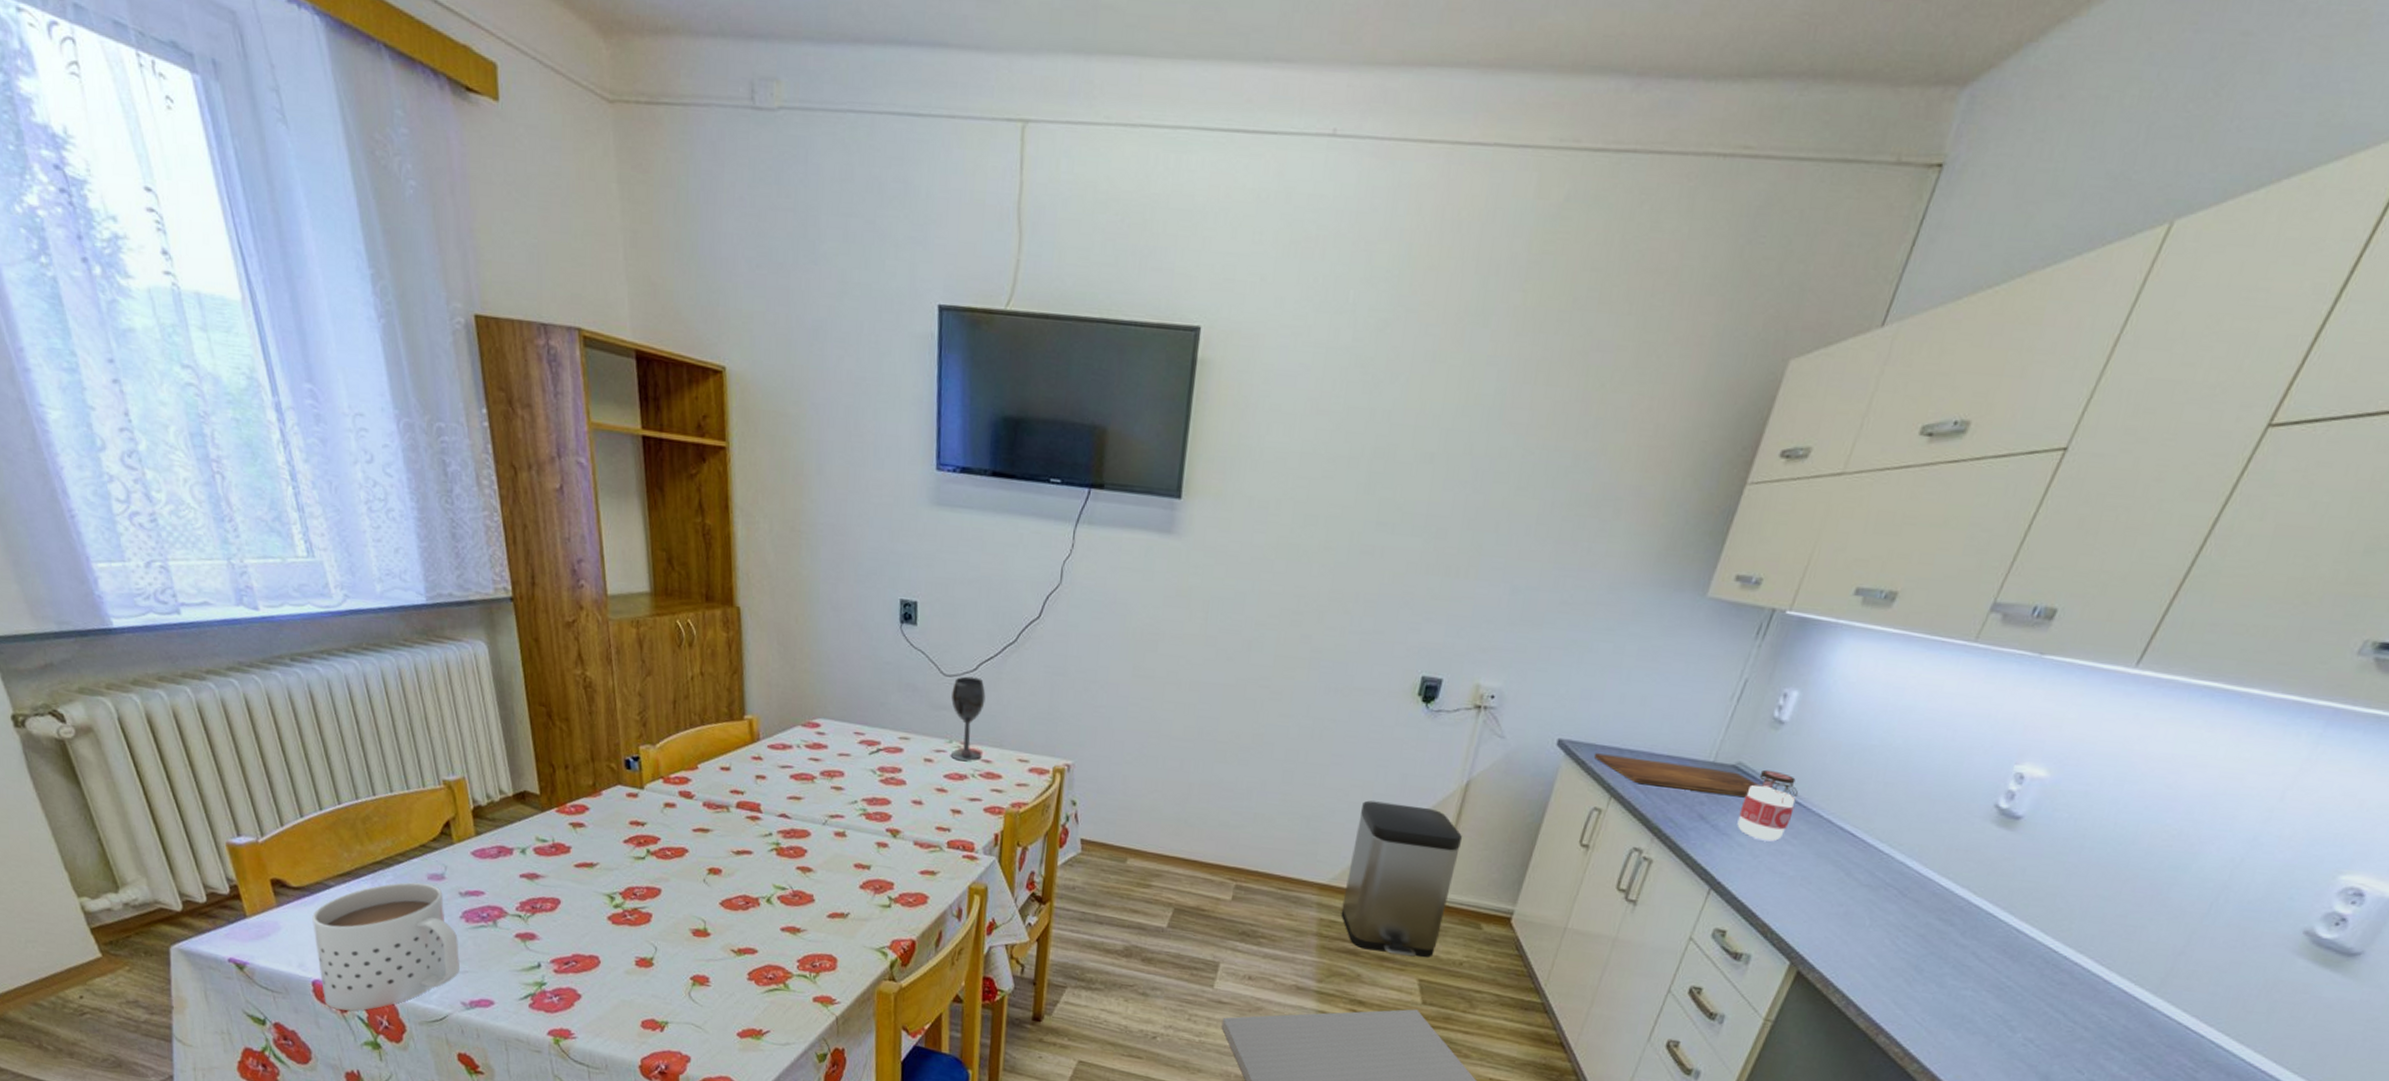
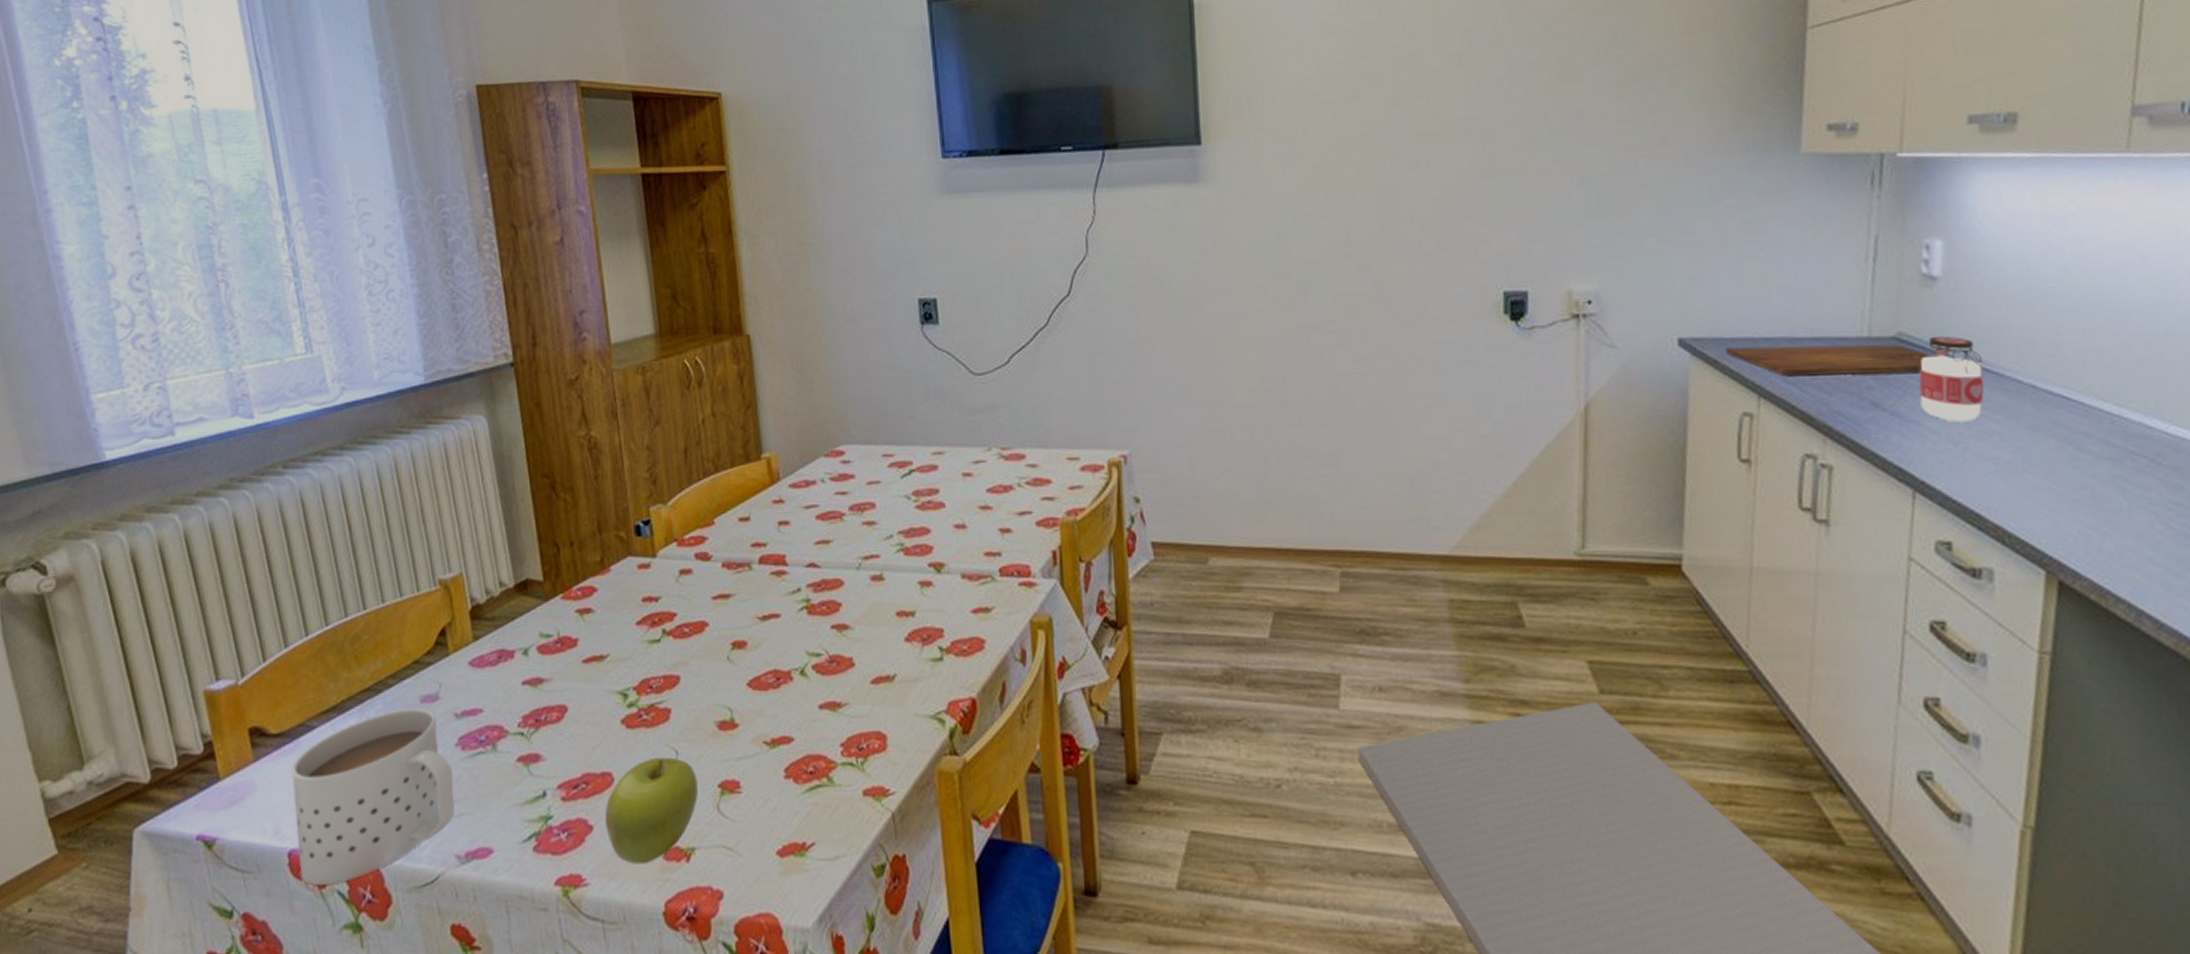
fruit: none [591,949,673,1029] -> present [604,757,698,864]
wine glass: present [950,676,986,762] -> none [985,371,1026,470]
pedal bin: present [1341,800,1463,957] -> none [1469,443,1599,633]

